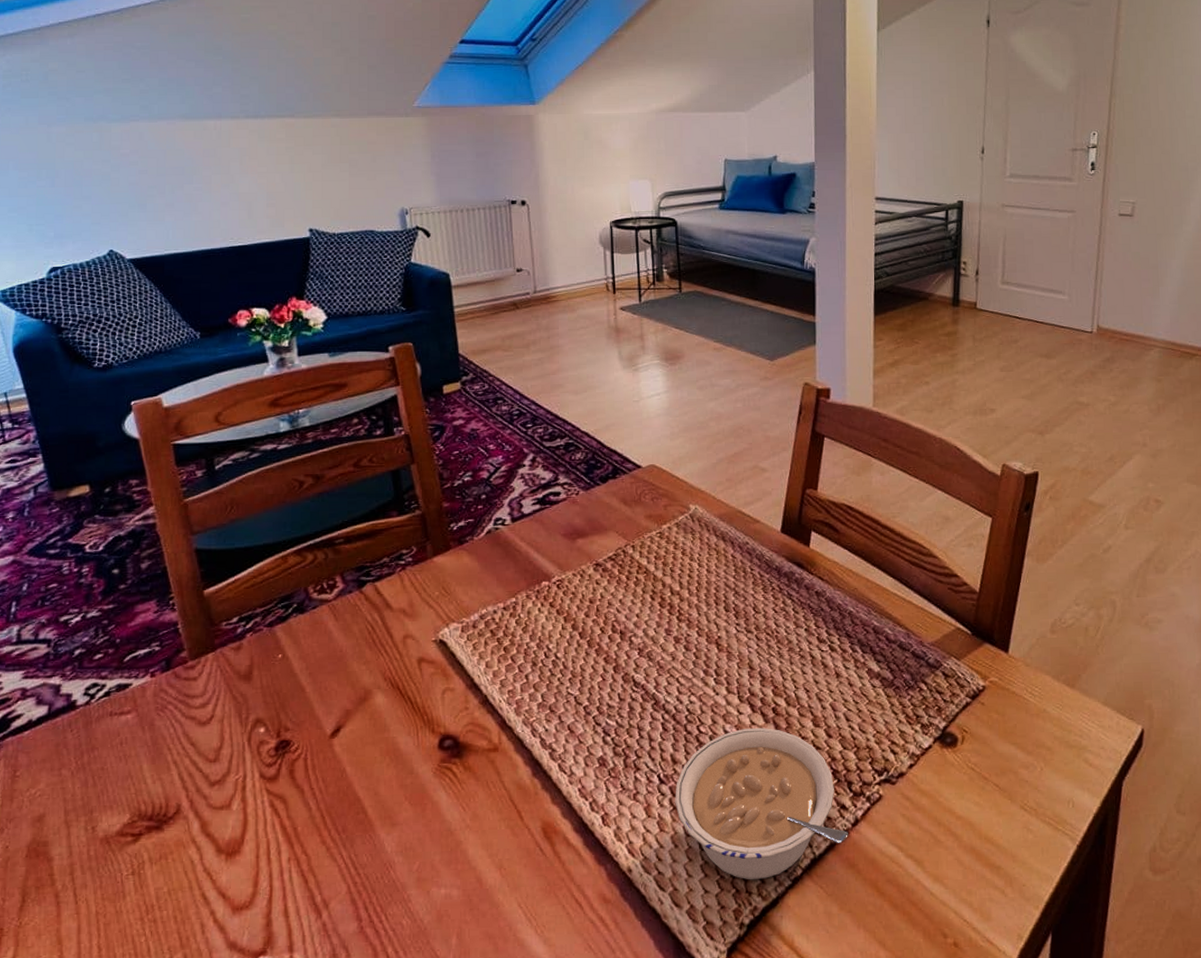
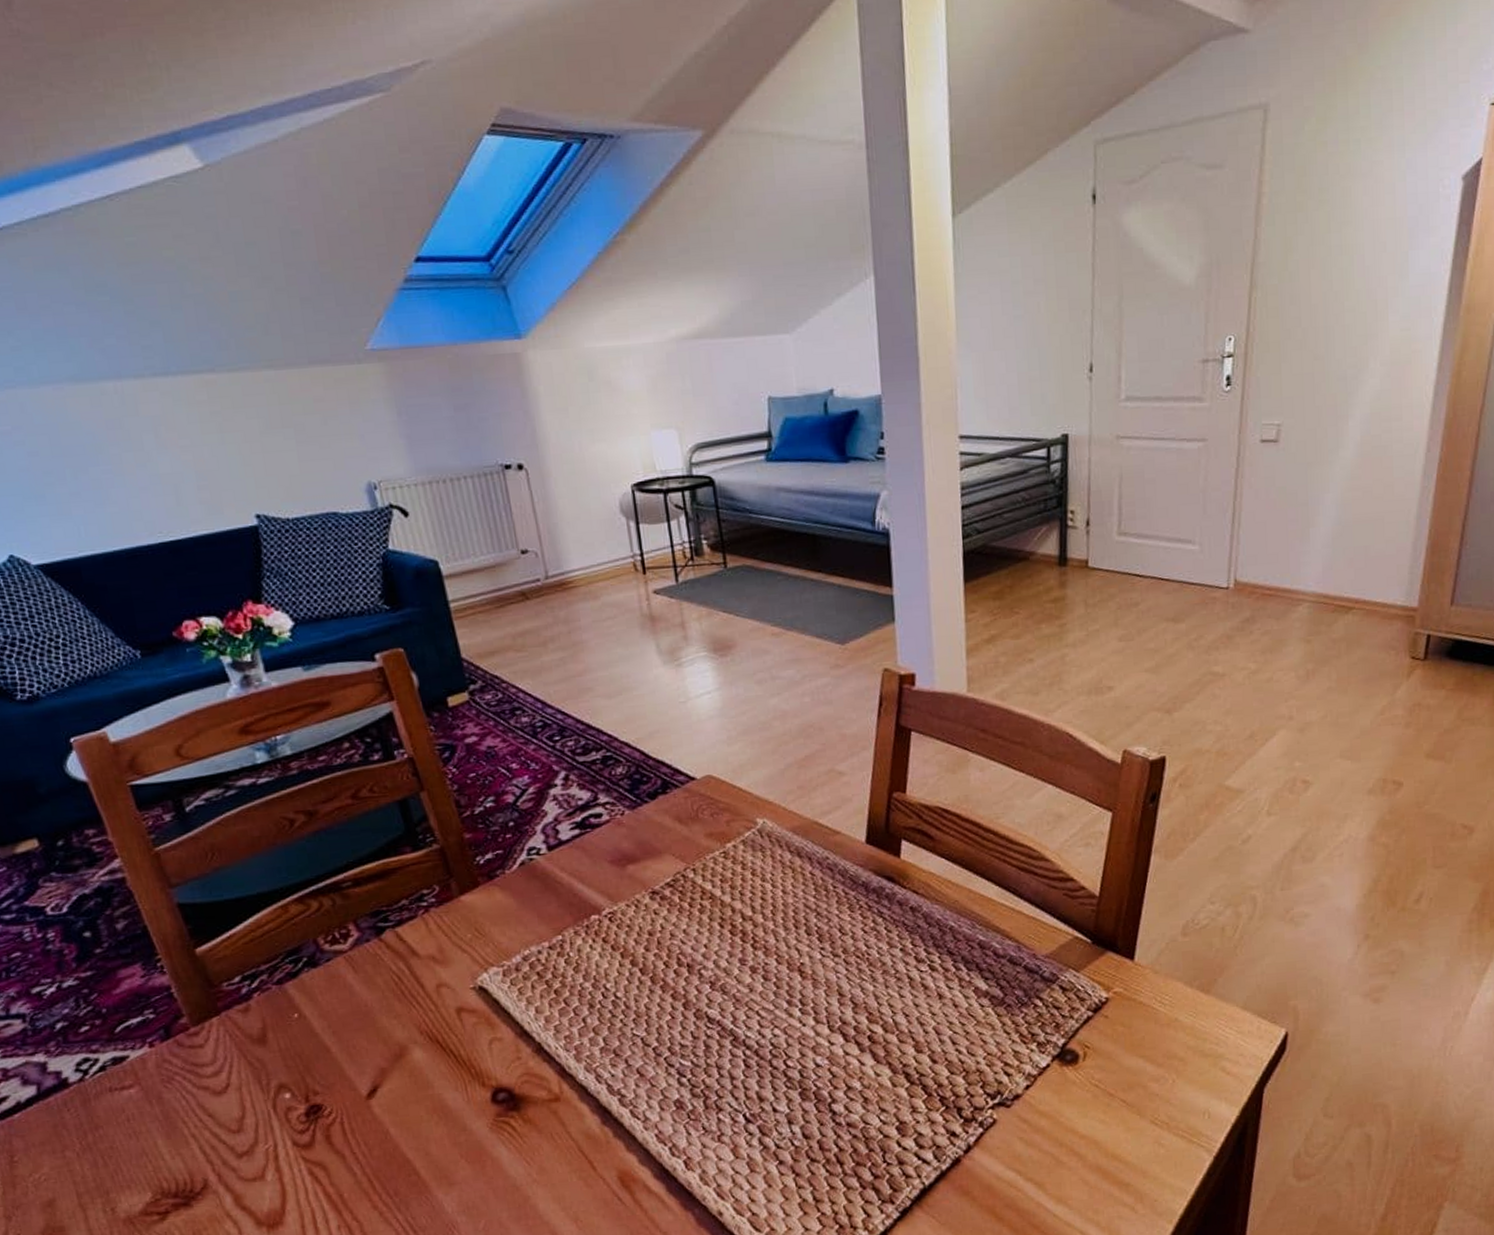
legume: present [675,727,848,880] -> none [764,1057,960,1215]

